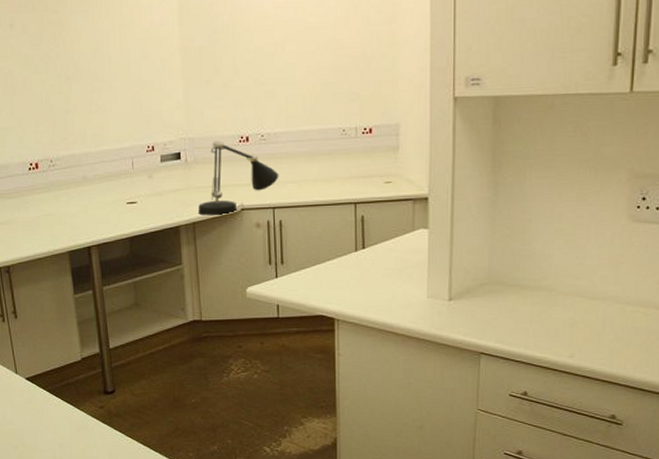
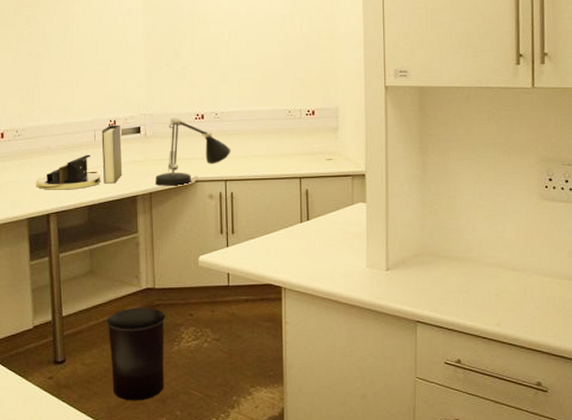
desk organizer: none [74,183,142,222] -> present [36,154,101,190]
binder: none [139,151,163,214] -> present [101,125,122,184]
waste bin: none [153,339,215,430] -> present [106,307,166,401]

